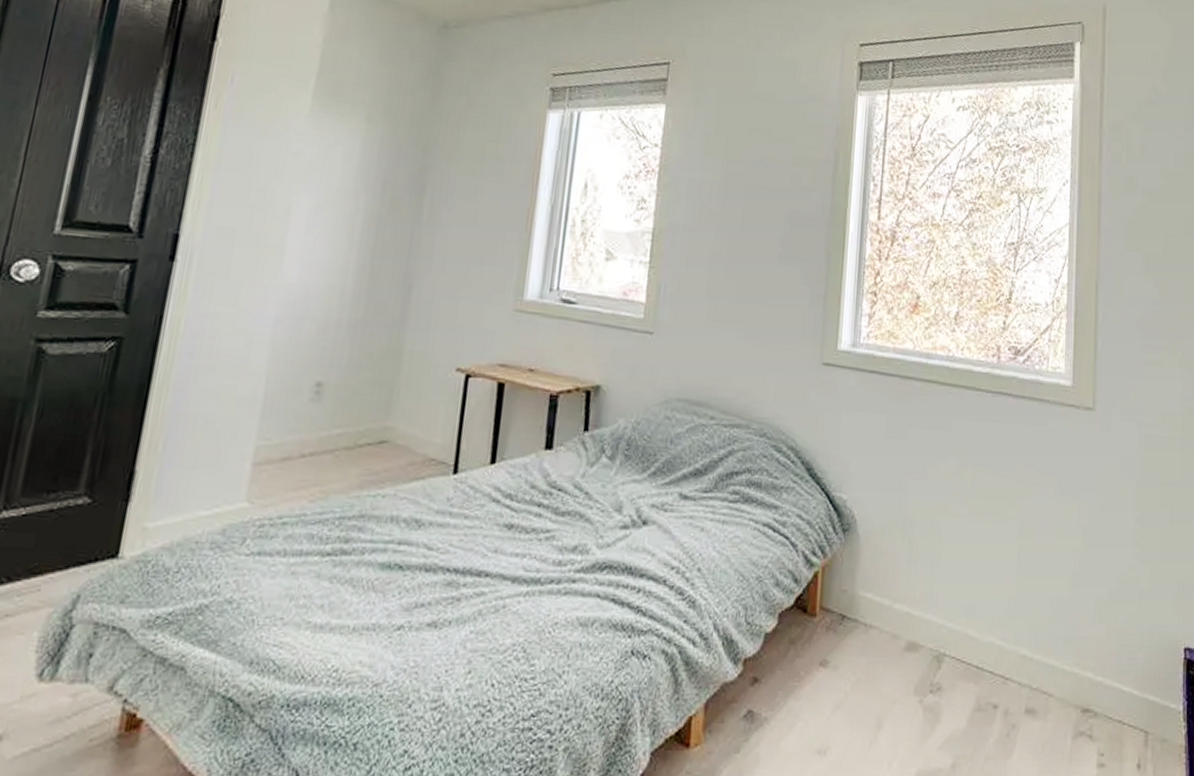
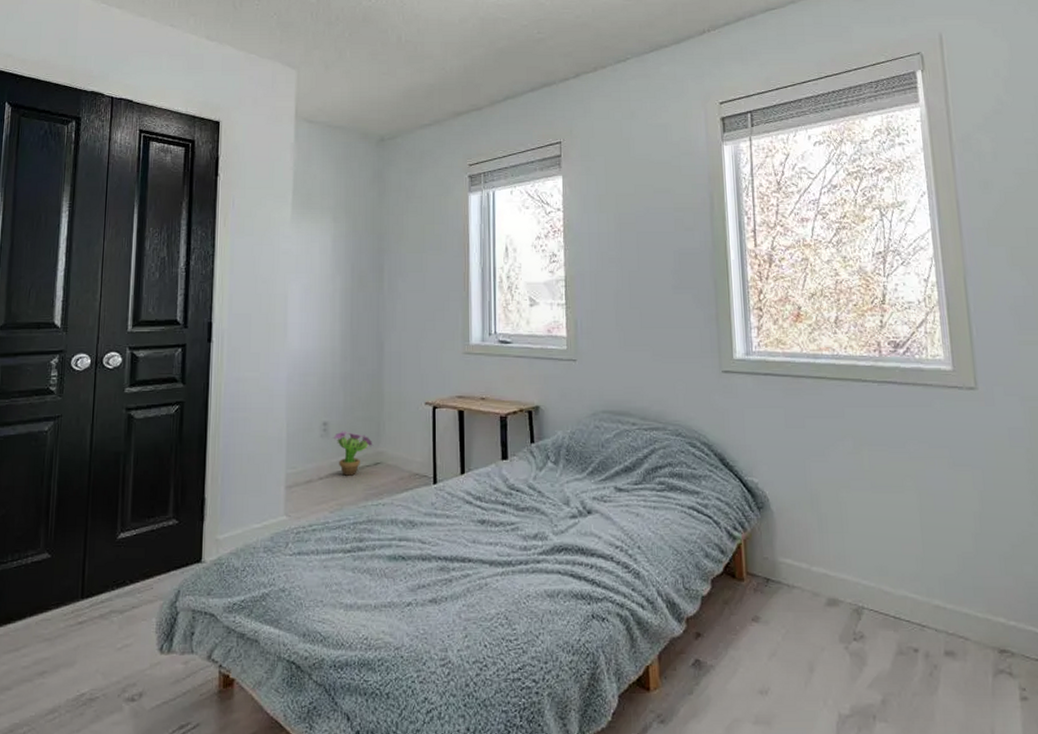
decorative plant: none [327,395,381,456] -> present [333,431,374,476]

